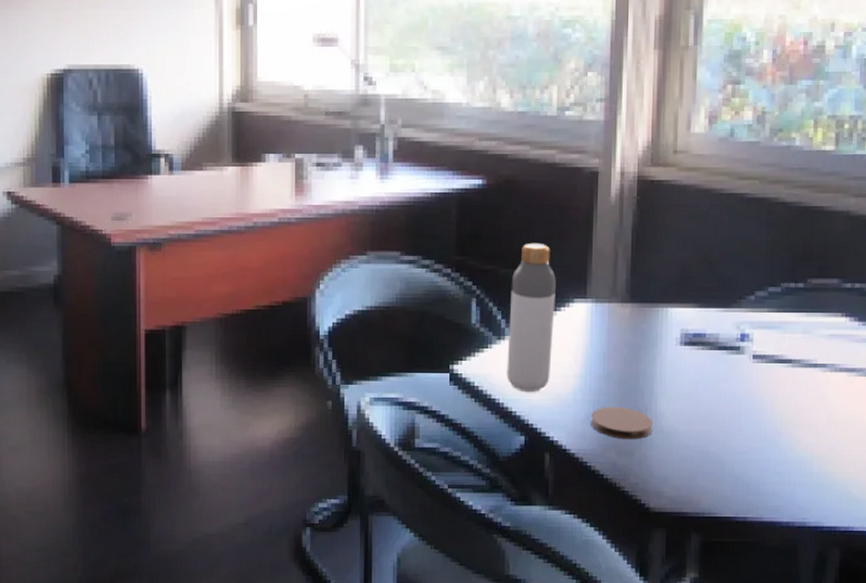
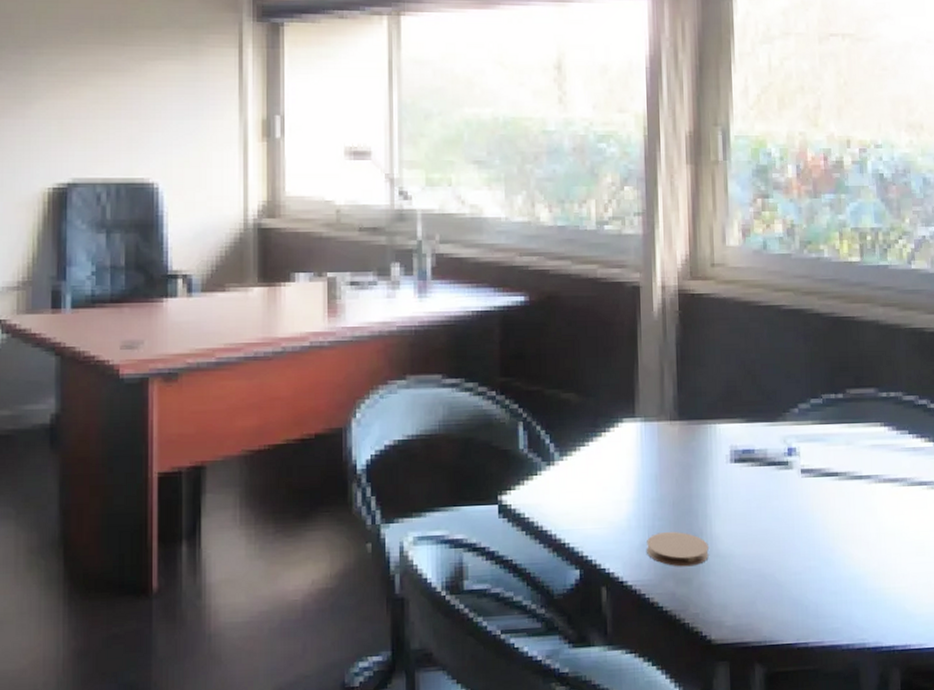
bottle: present [507,242,556,391] -> none [557,361,604,521]

